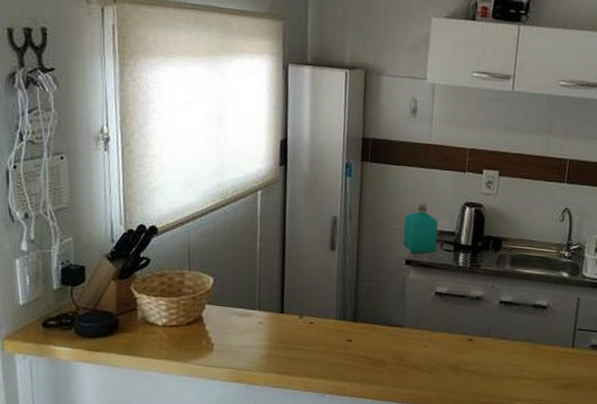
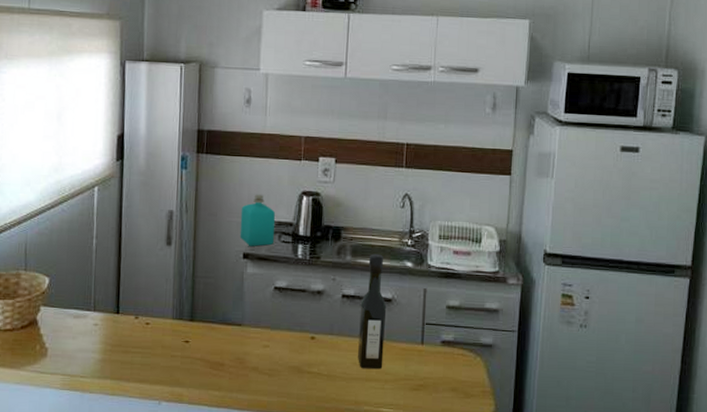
bottle: none [512,264,542,369] -> present [358,253,387,370]

